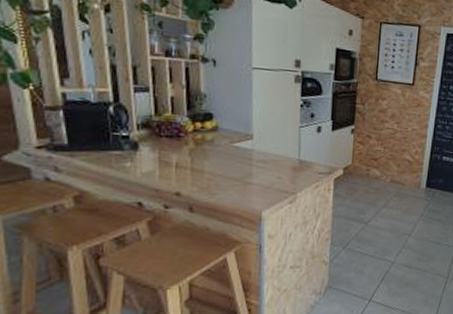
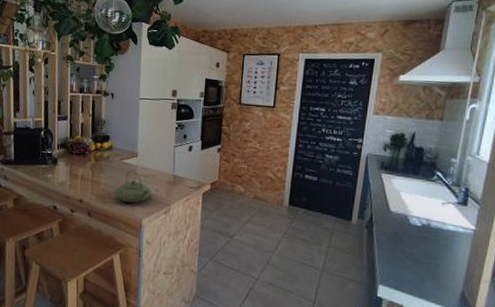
teapot: none [223,154,273,193] -> present [114,169,152,203]

